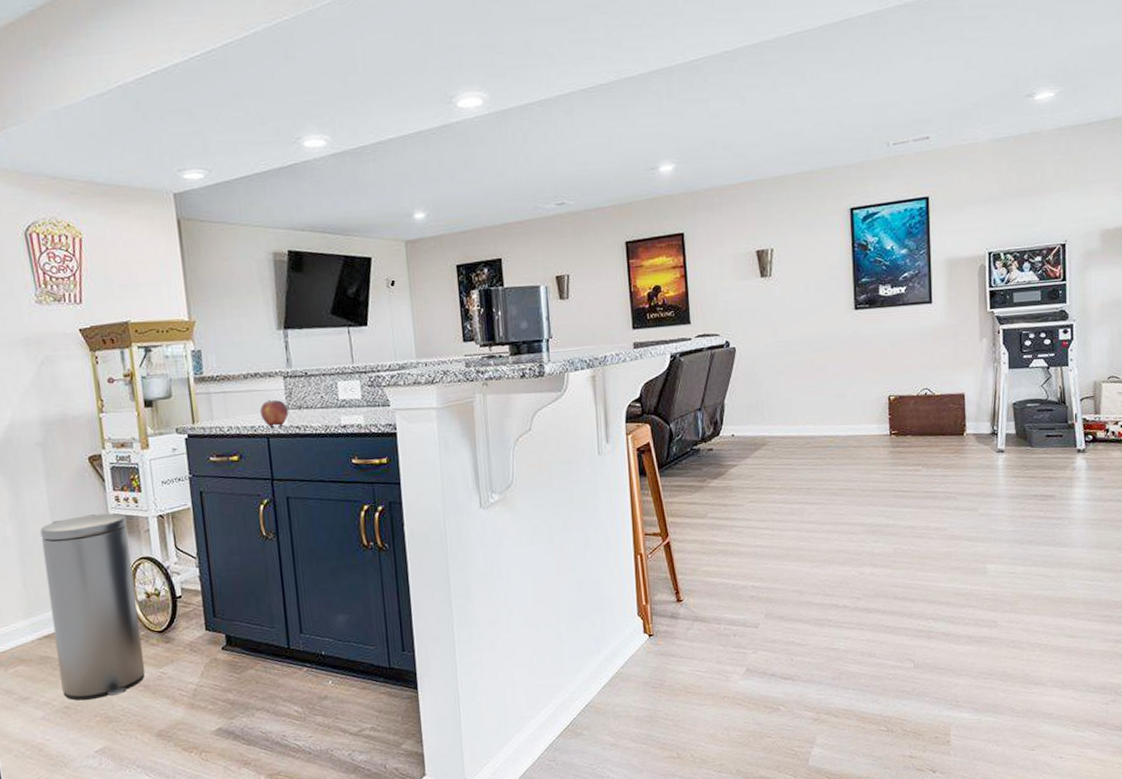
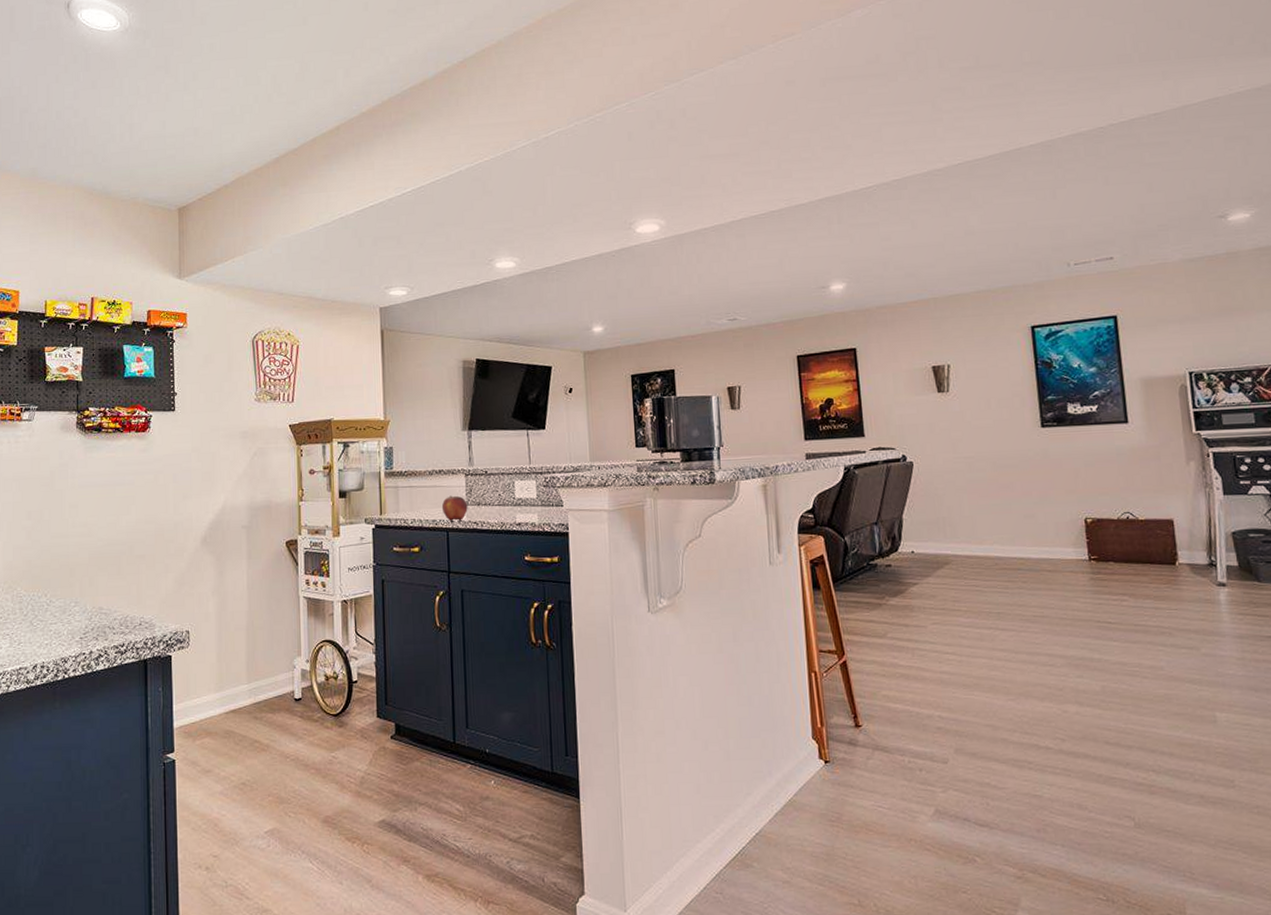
pedal bin: present [40,513,146,701] -> none [237,595,318,778]

